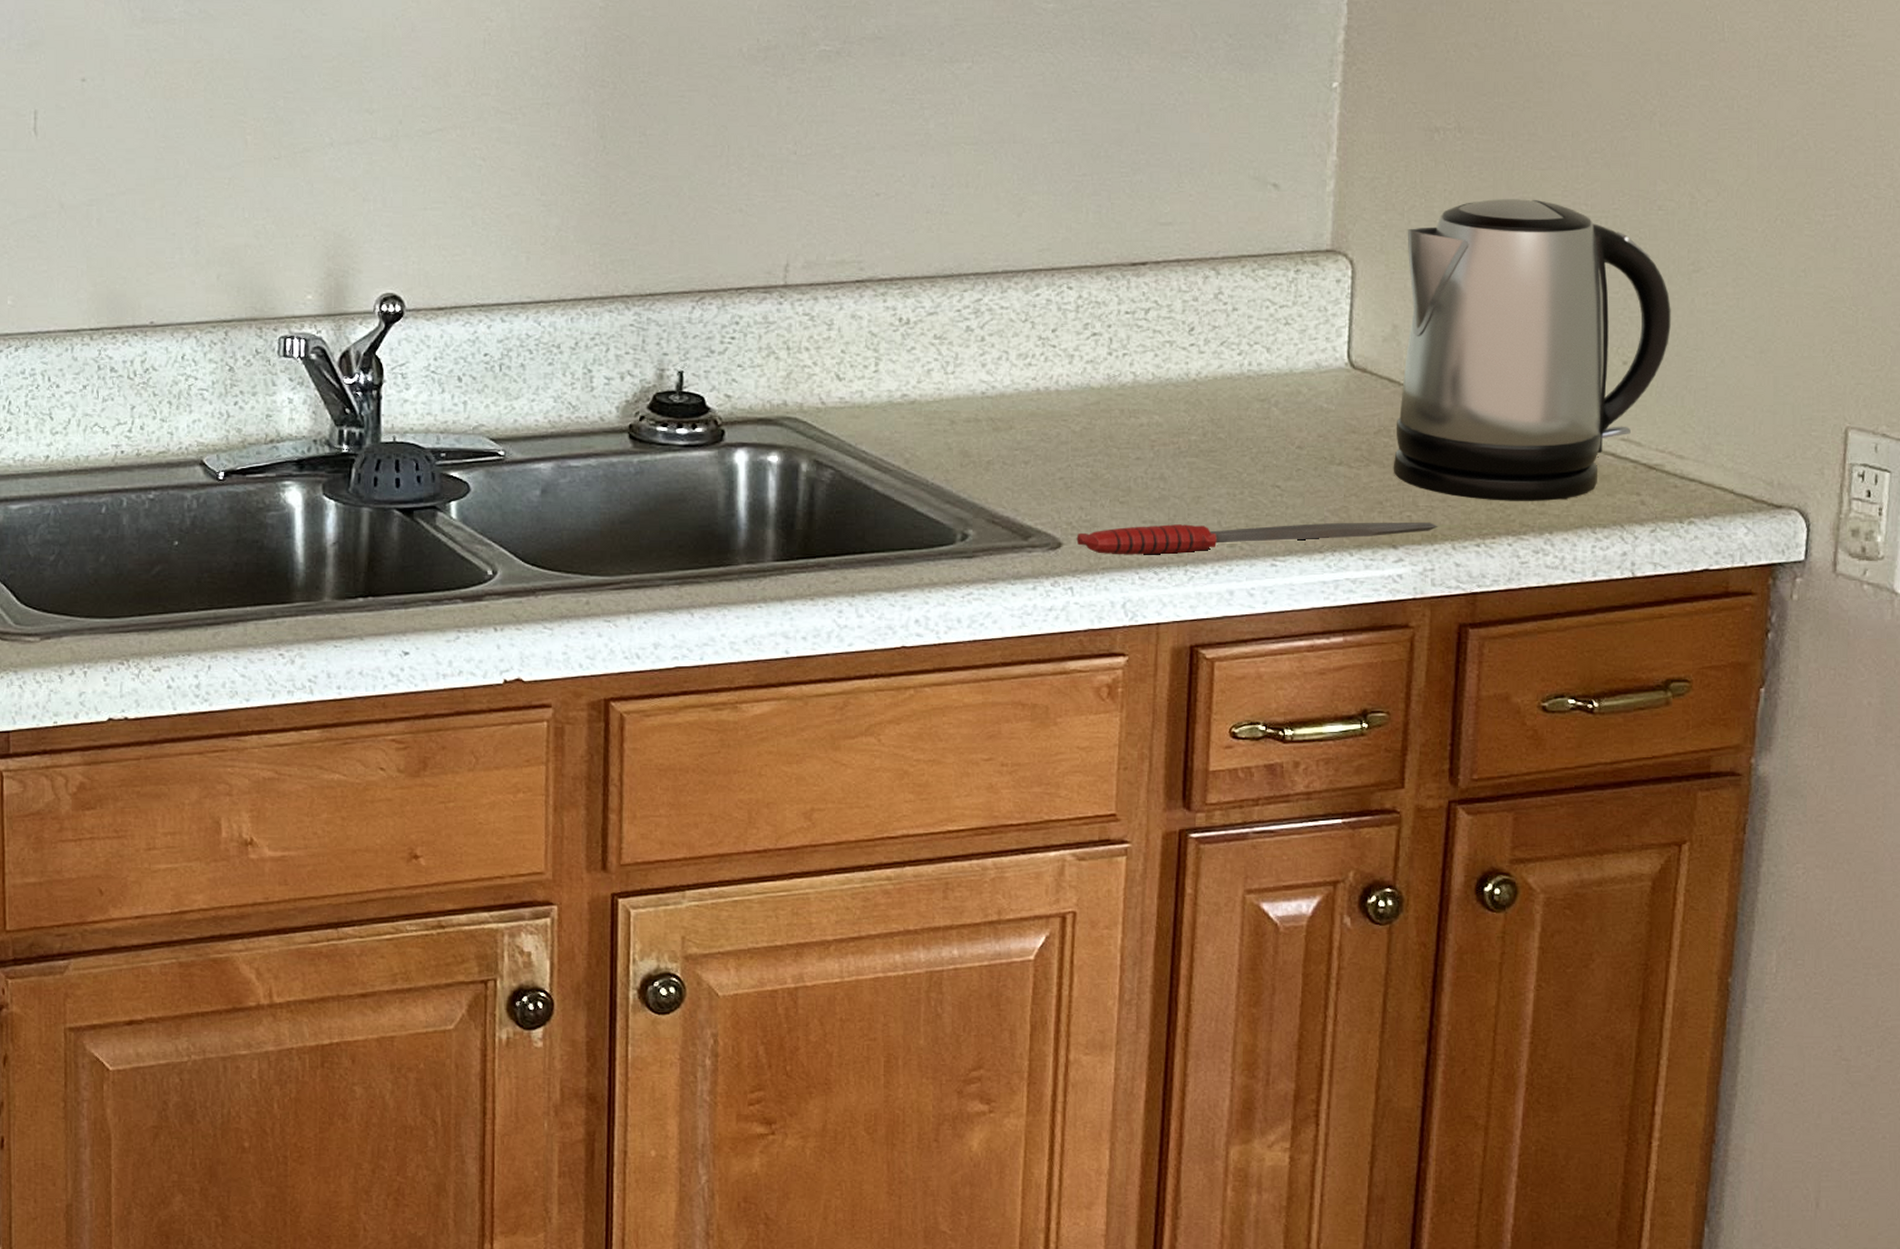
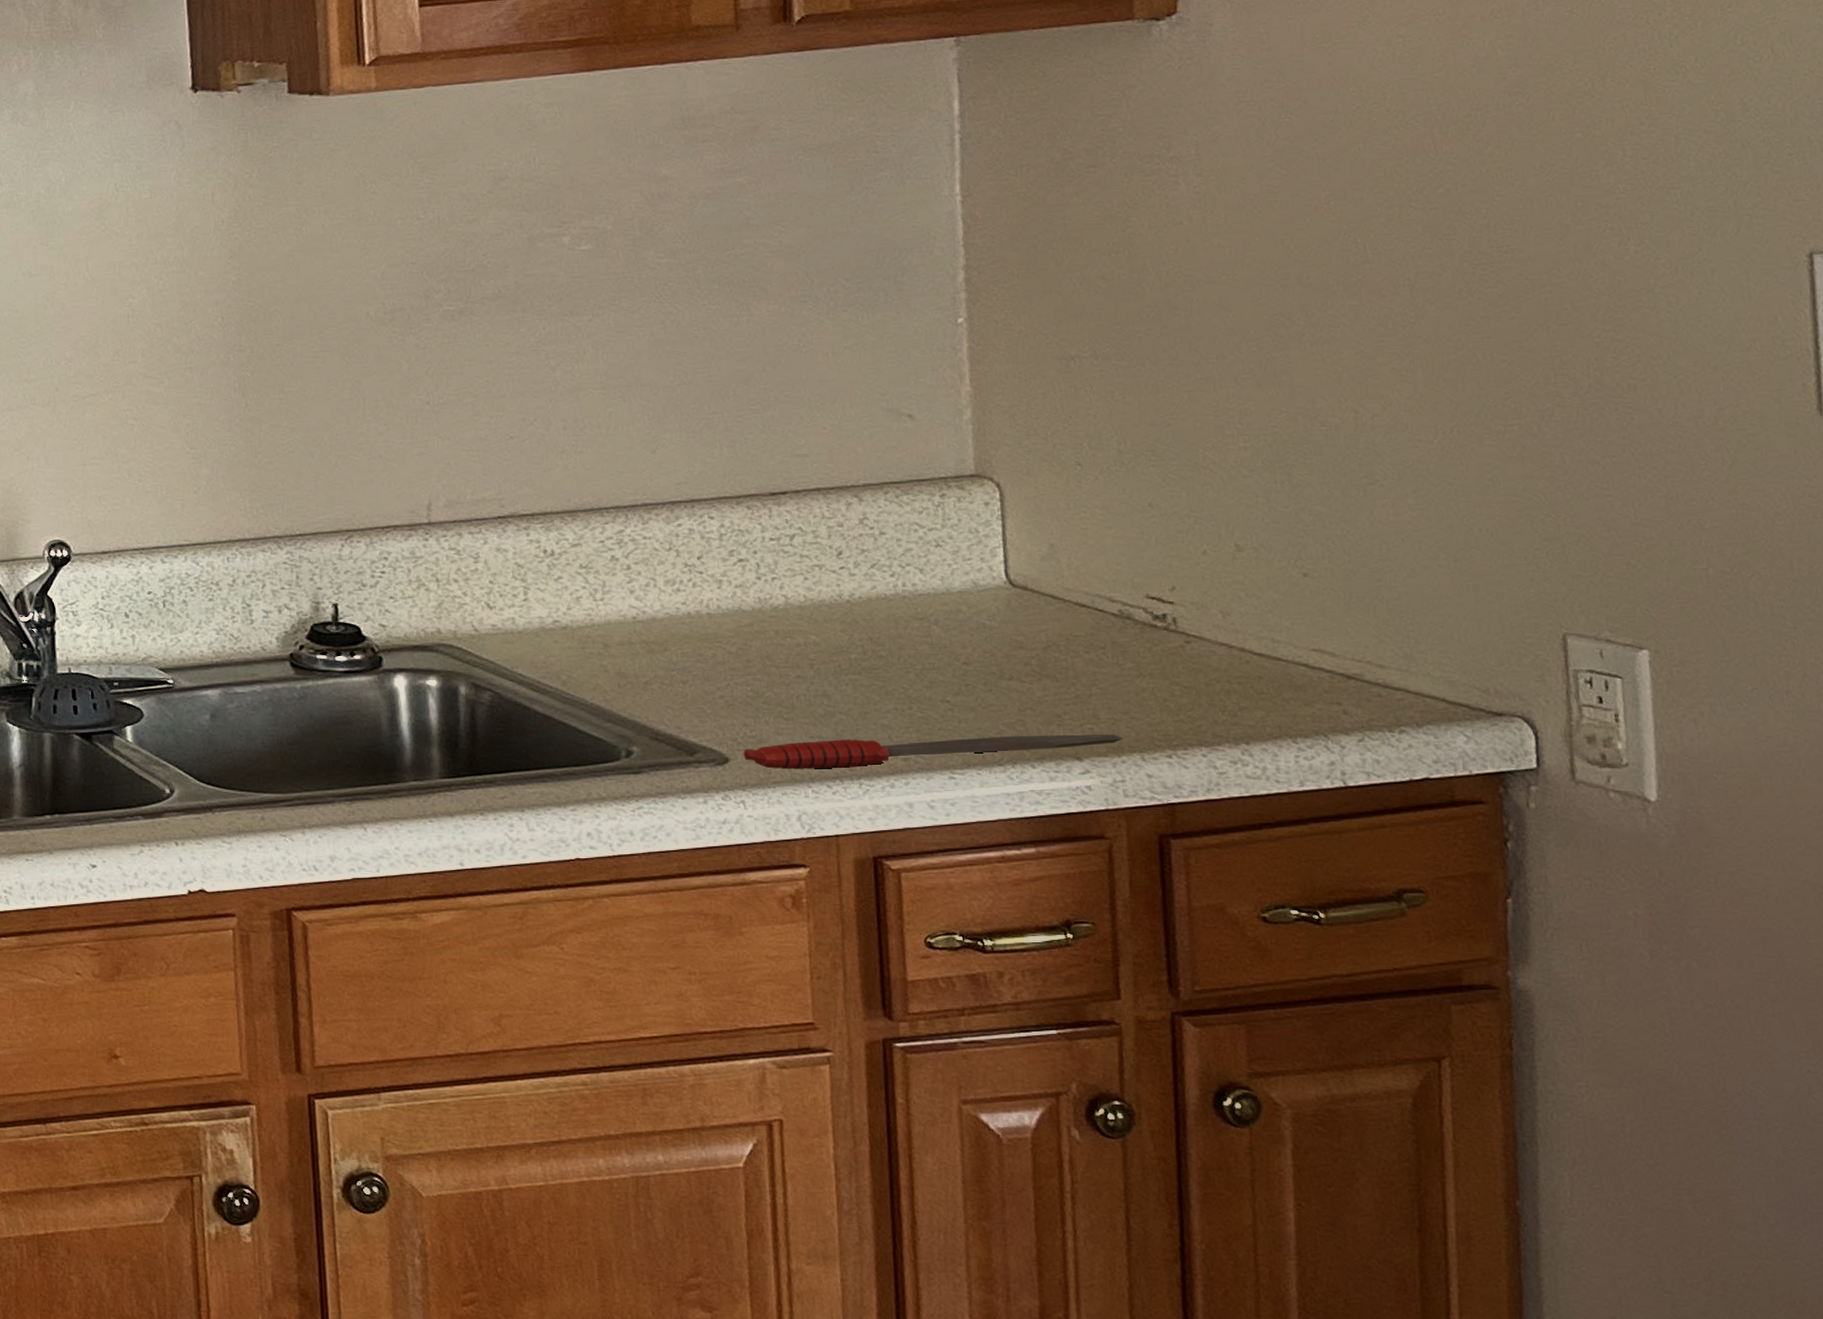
kettle: present [1393,199,1671,501] -> none [1053,420,1352,713]

